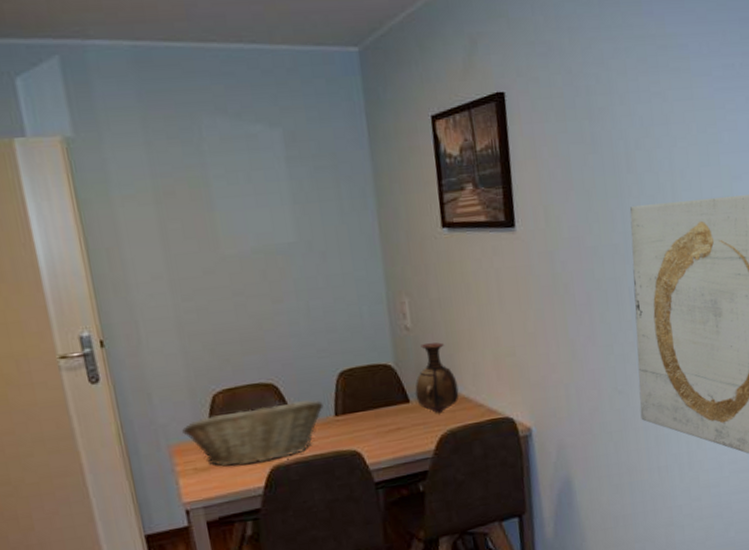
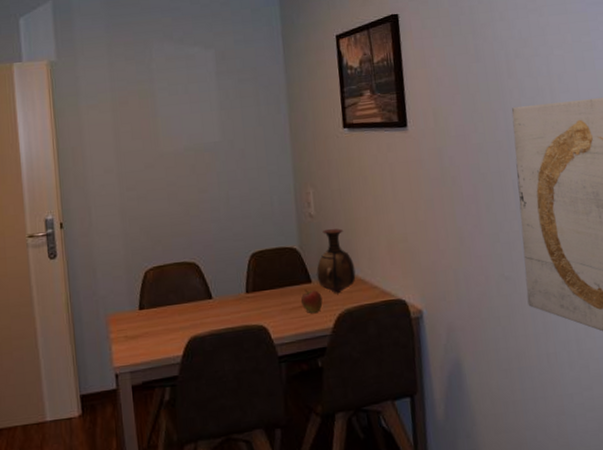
fruit basket: present [182,400,324,466] -> none [118,278,237,335]
apple: none [397,410,423,435] -> present [300,290,323,313]

